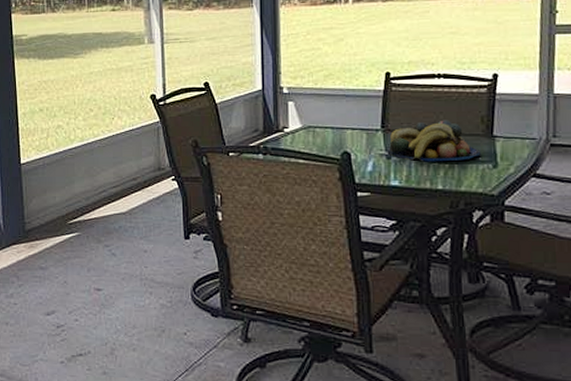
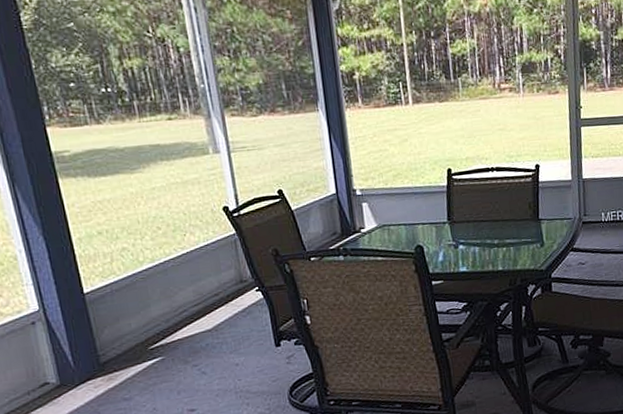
fruit bowl: present [388,120,481,162] -> none [455,208,531,248]

